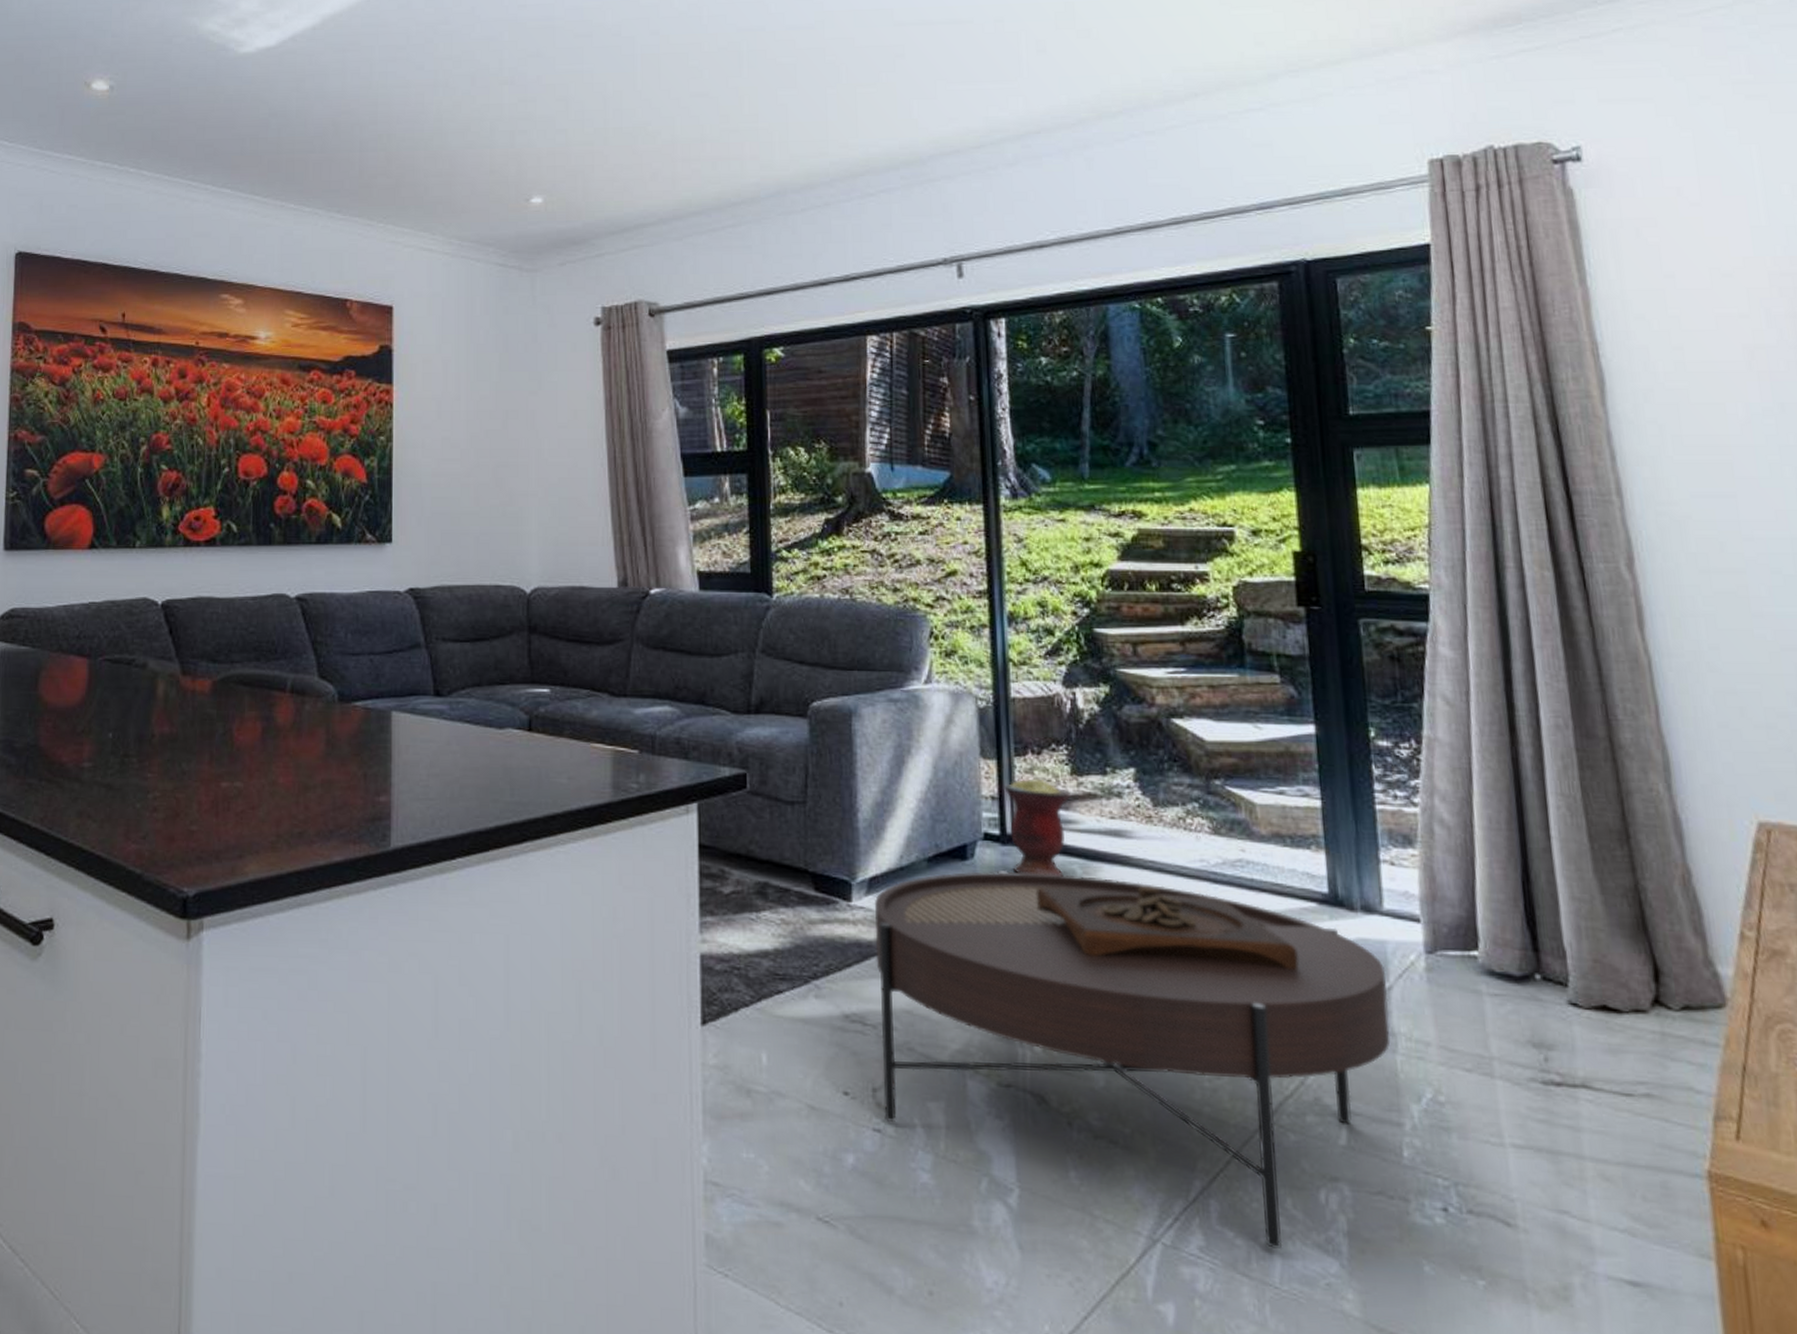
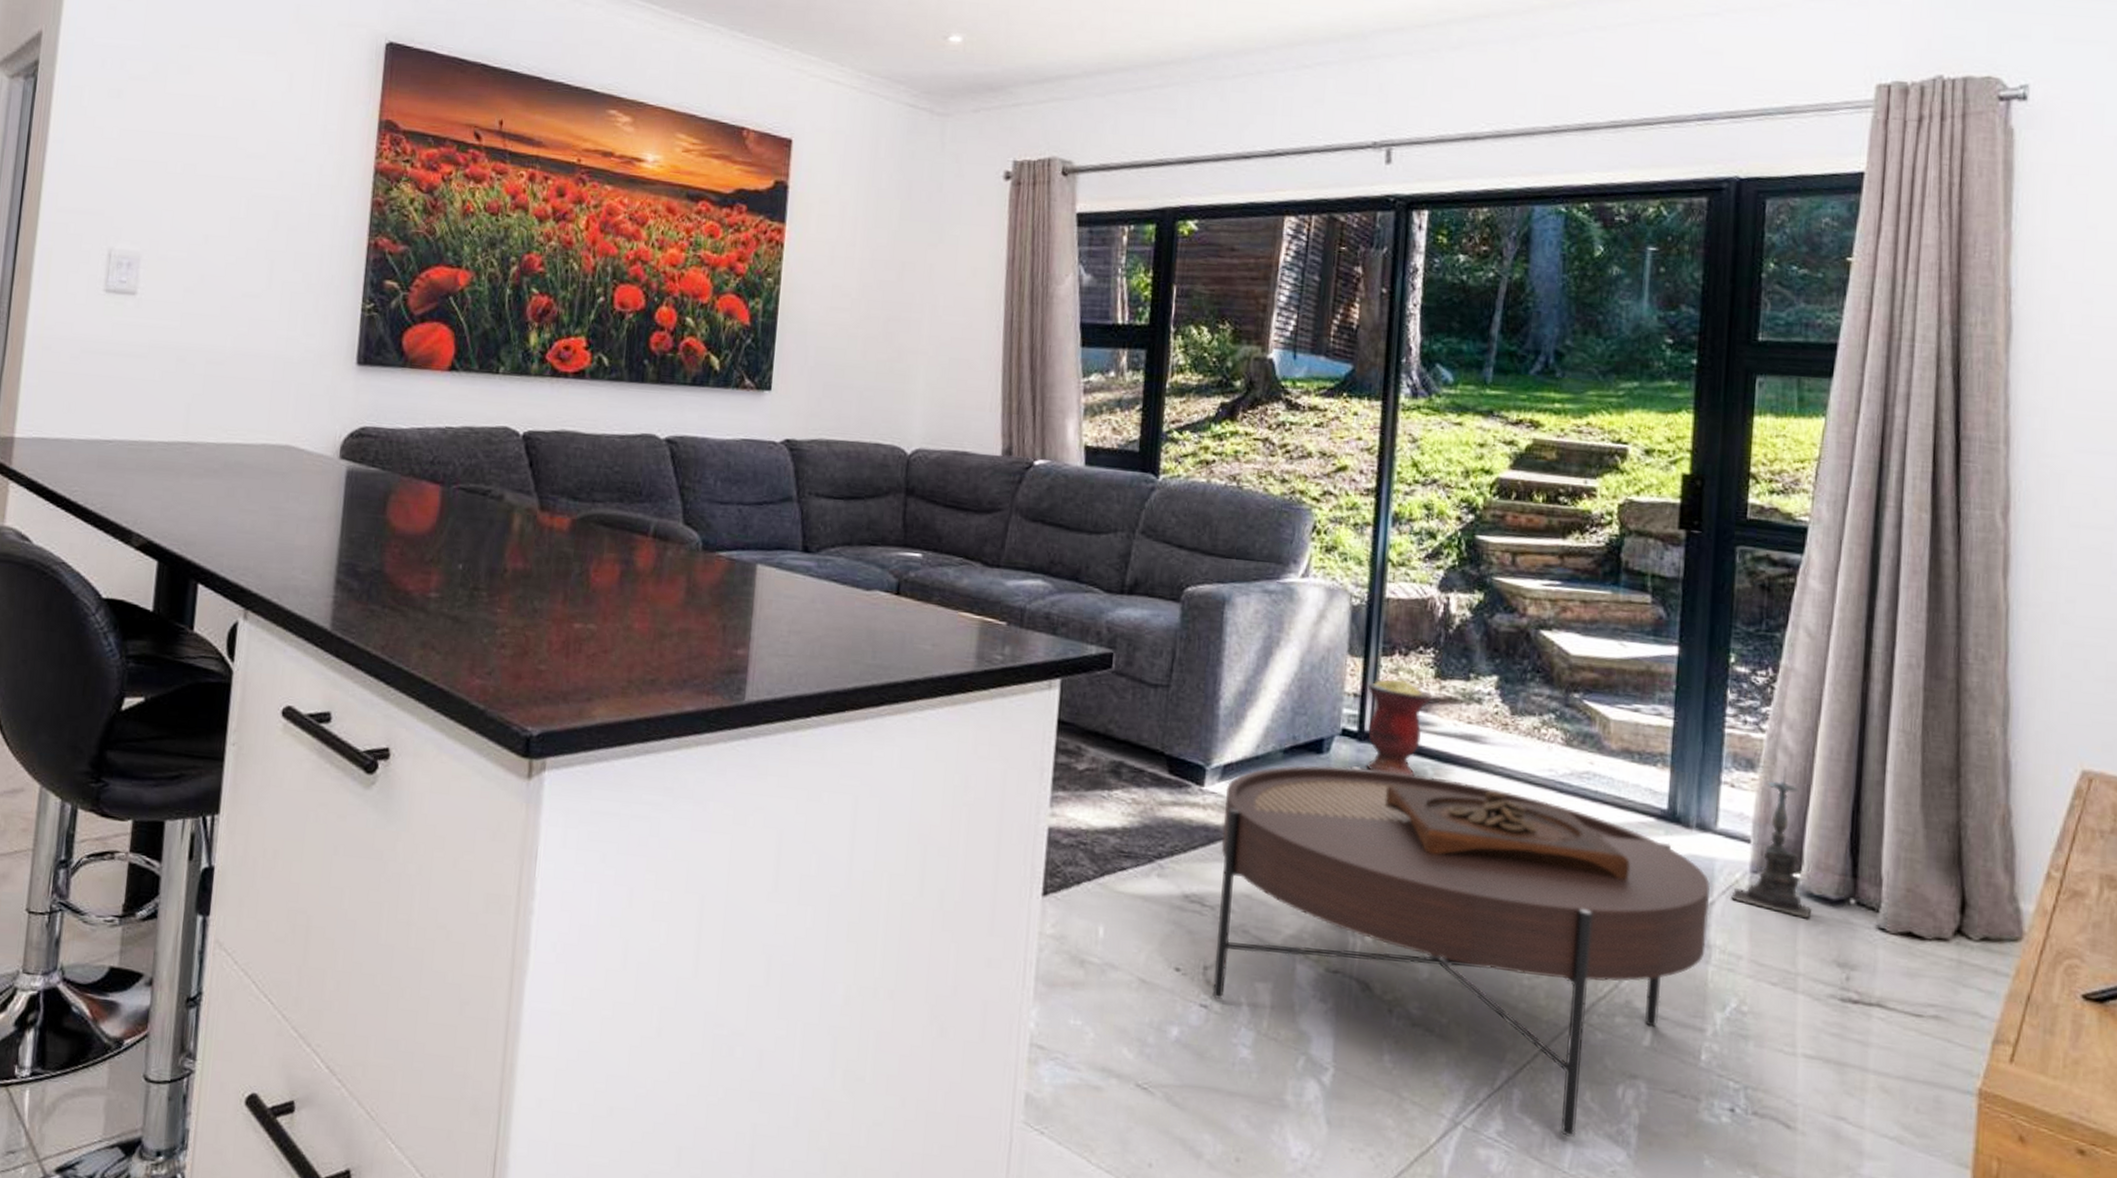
candle holder: none [1408,839,1496,999] -> present [1731,766,1811,919]

